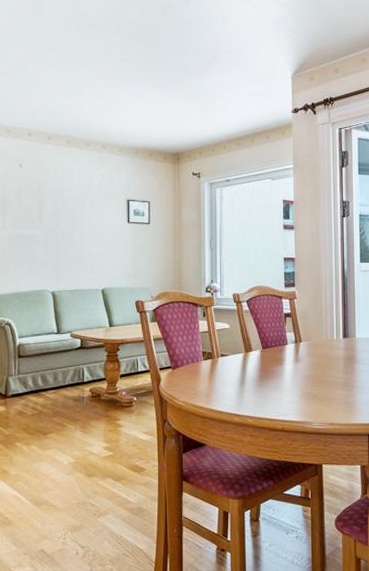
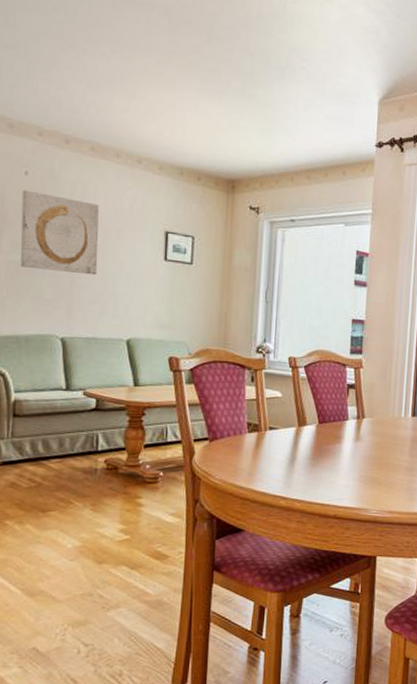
wall art: none [18,178,77,240] -> present [20,190,99,275]

